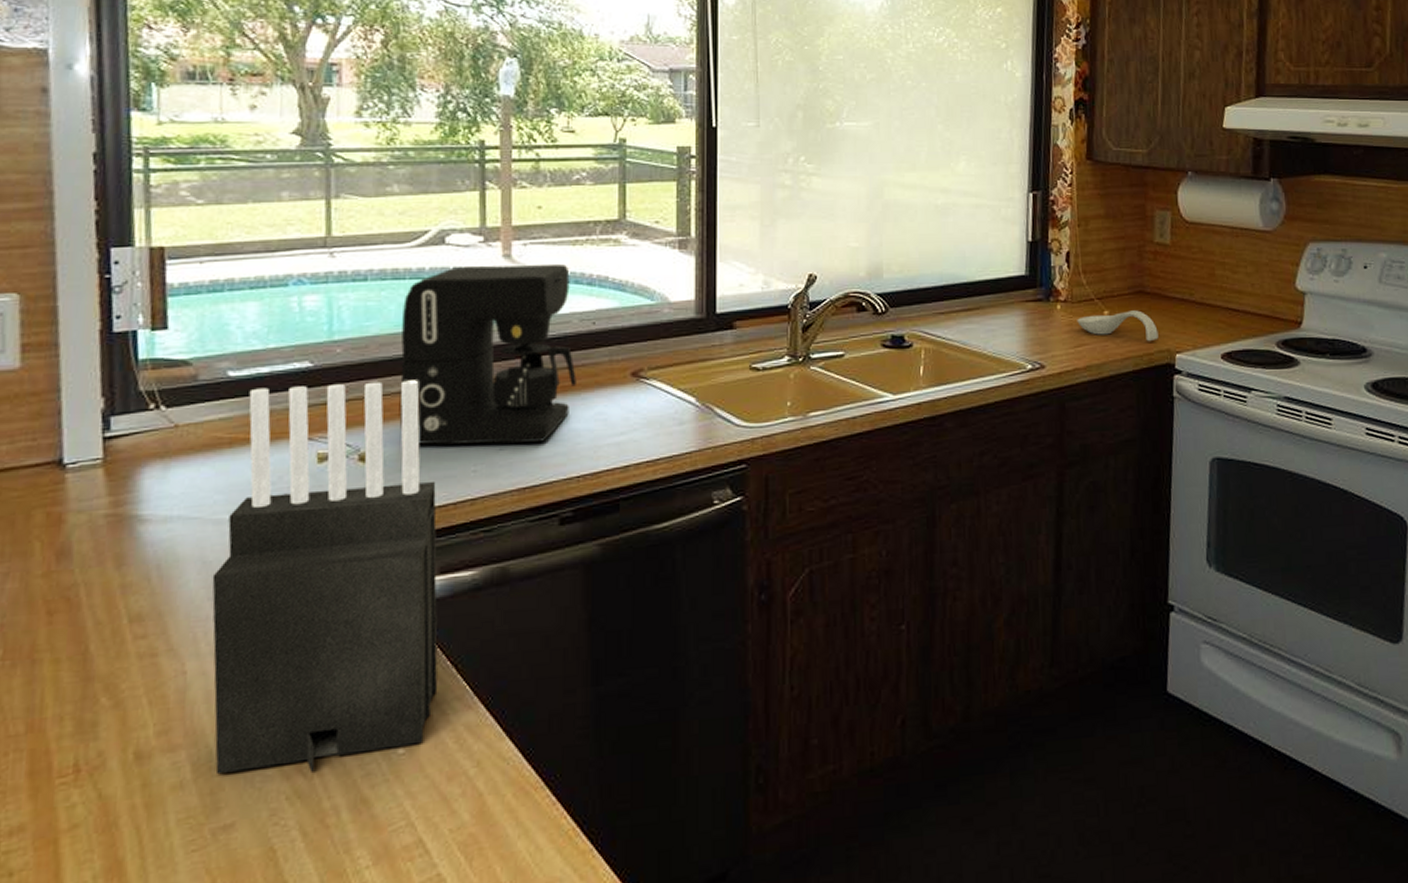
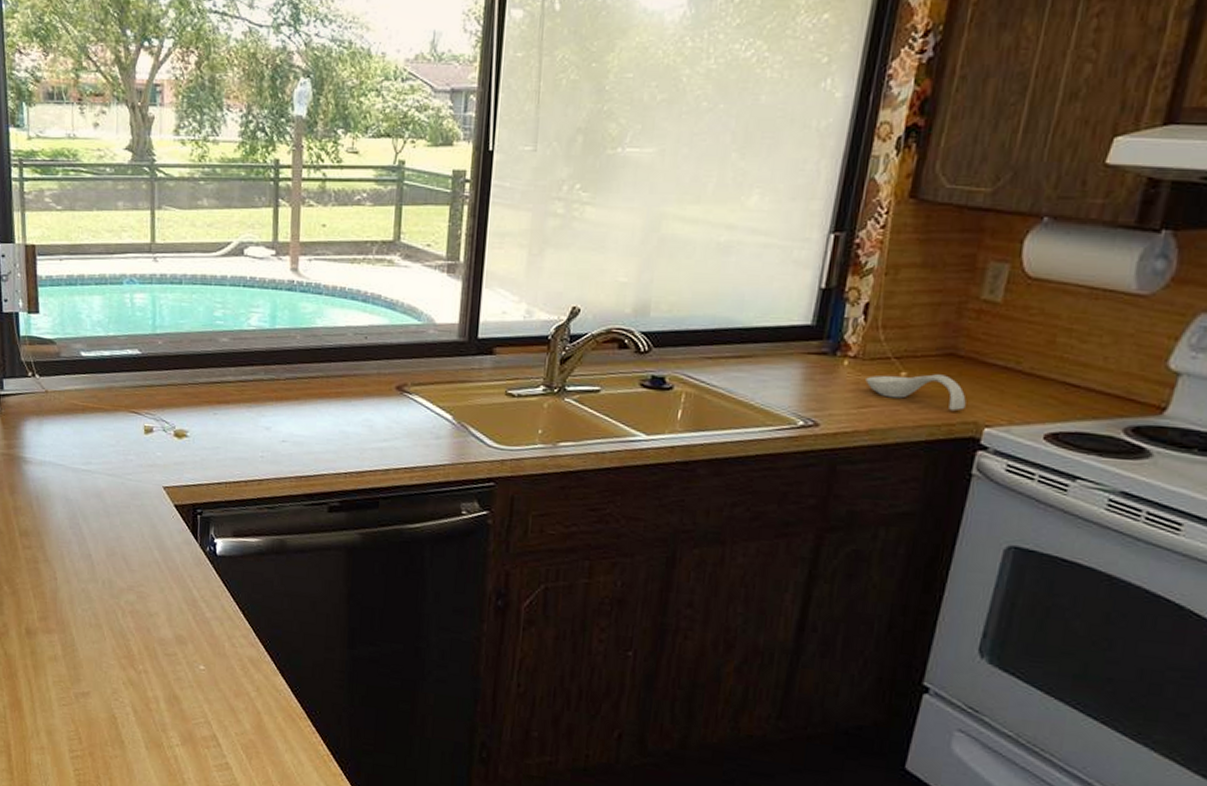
knife block: present [212,380,438,775] -> none [72,367,232,669]
coffee maker: present [399,263,576,445] -> none [204,277,349,439]

